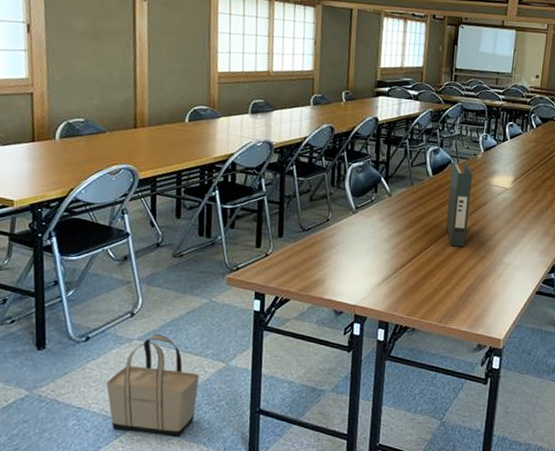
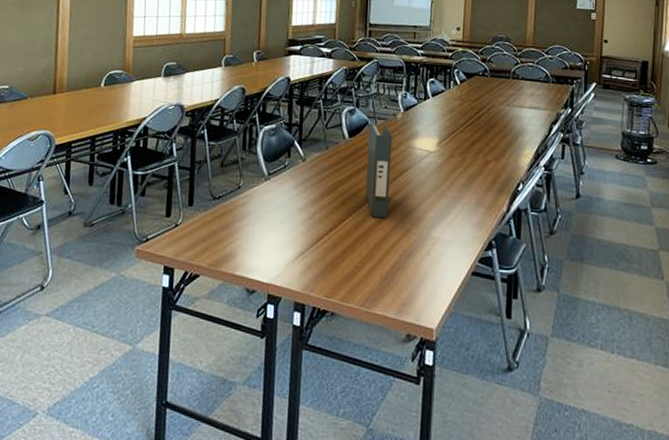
shopping bag: present [106,334,199,437] -> none [12,311,105,430]

